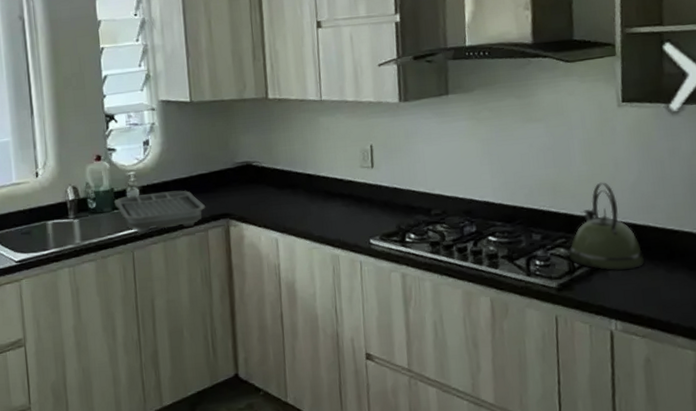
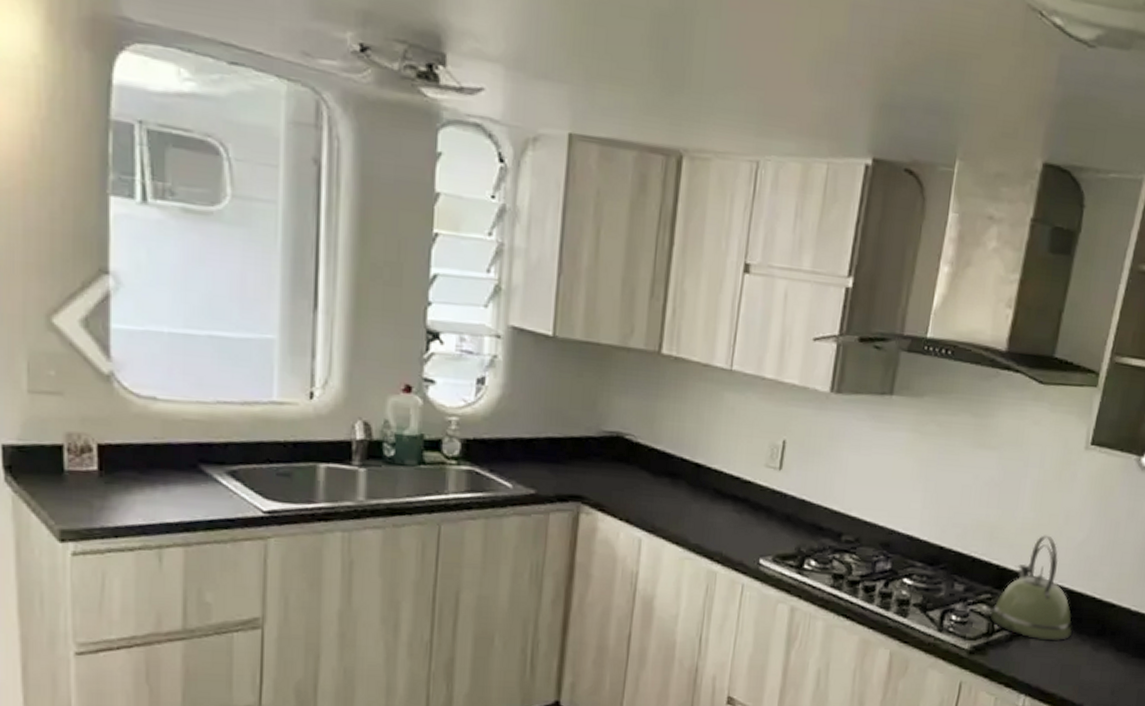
dish rack: present [114,190,206,233] -> none [423,448,552,505]

